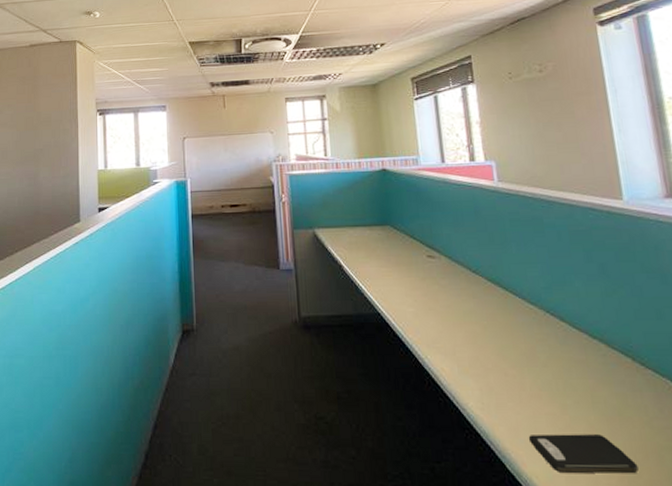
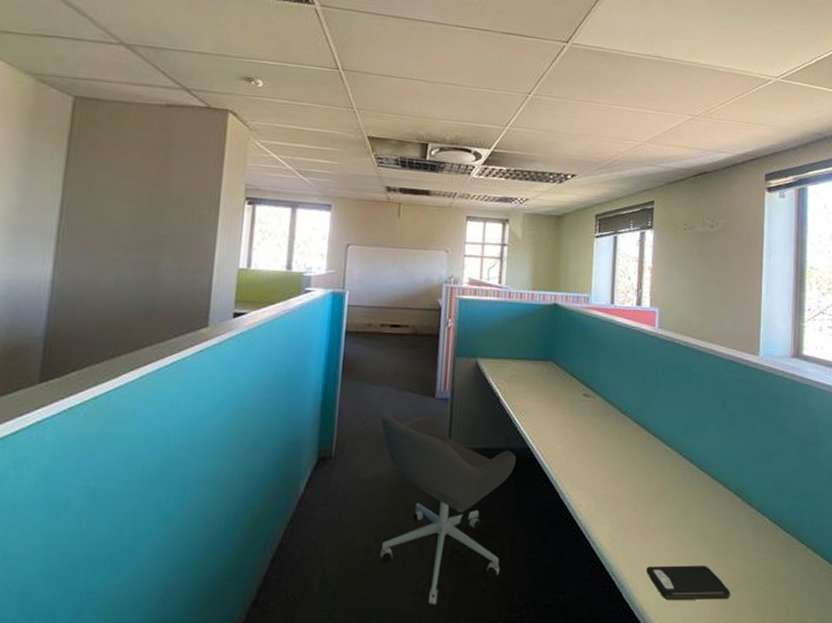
office chair: none [233,287,368,473] -> present [380,414,517,606]

